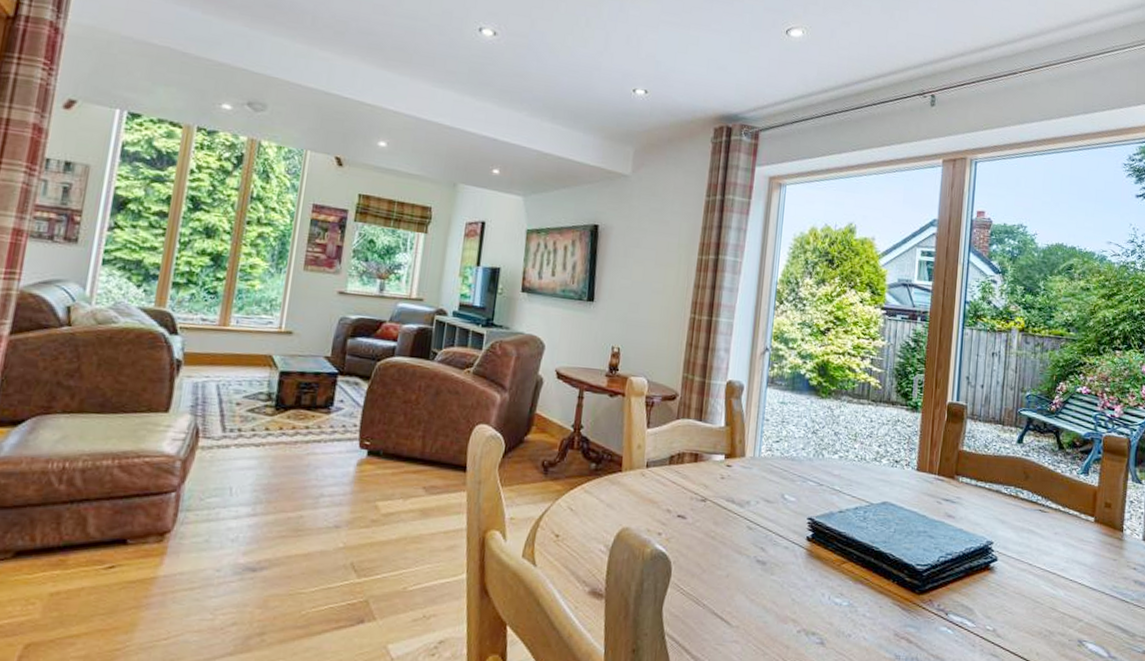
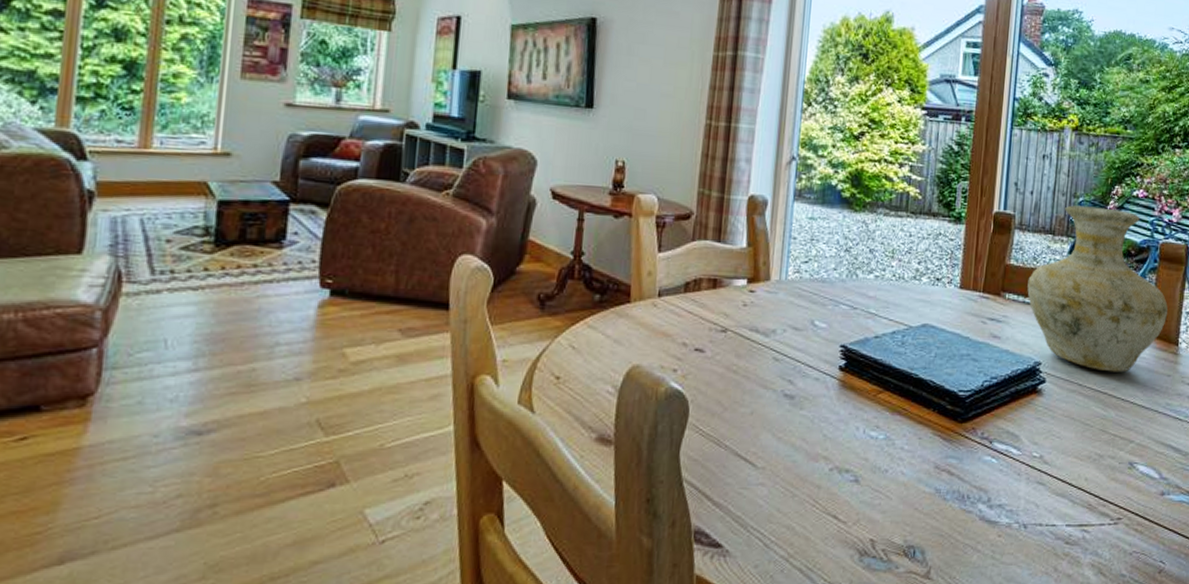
vase: none [979,398,1113,555] -> present [1027,205,1169,373]

